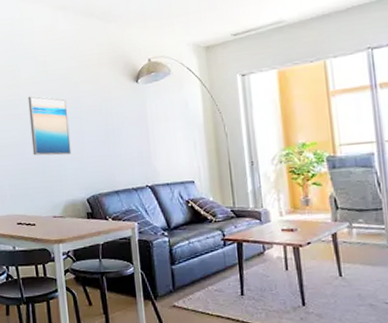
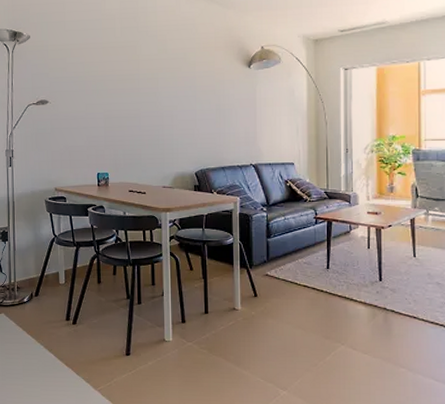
wall art: present [28,96,71,156] -> none [147,72,184,130]

